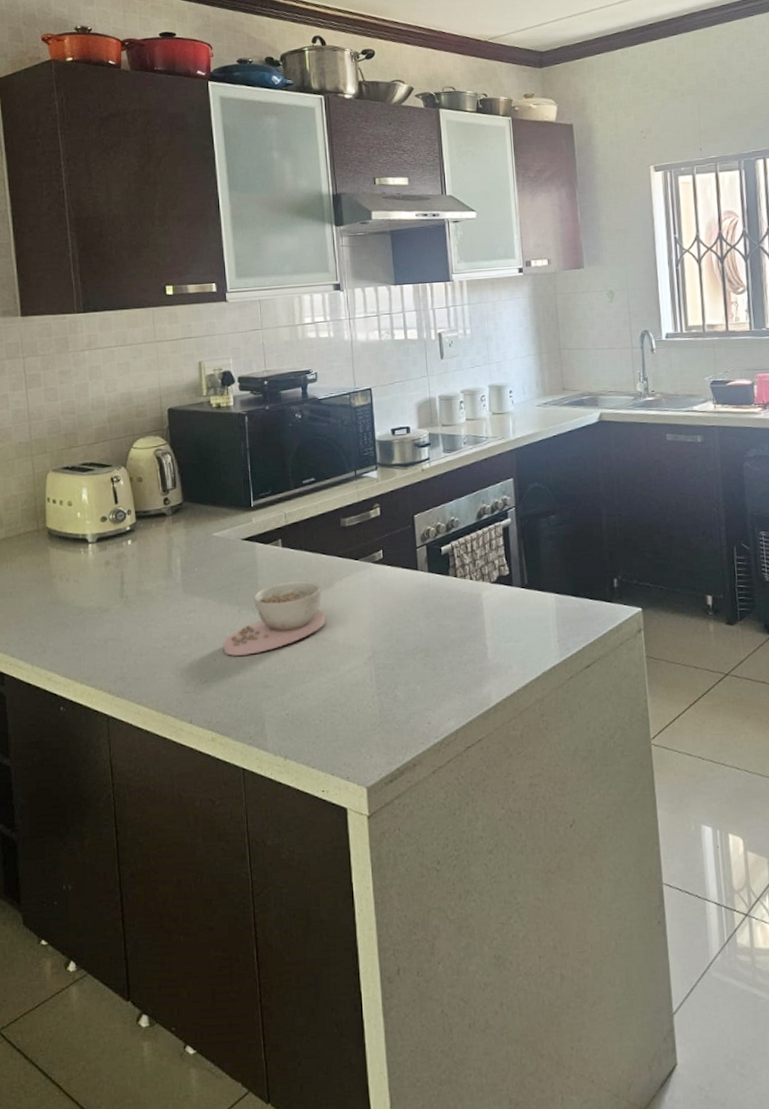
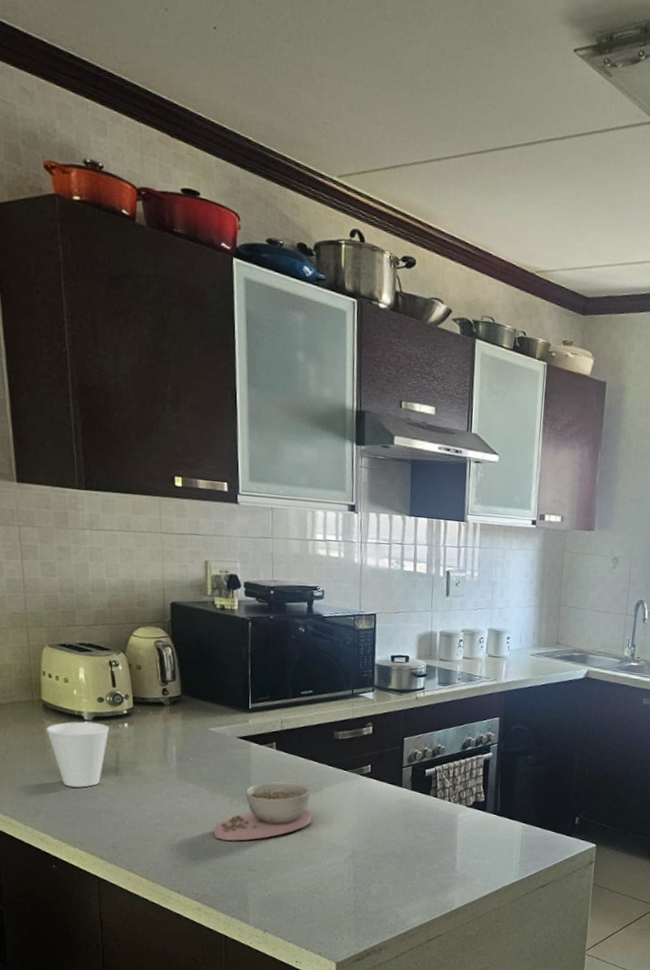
cup: none [51,543,114,617] -> present [46,721,110,788]

